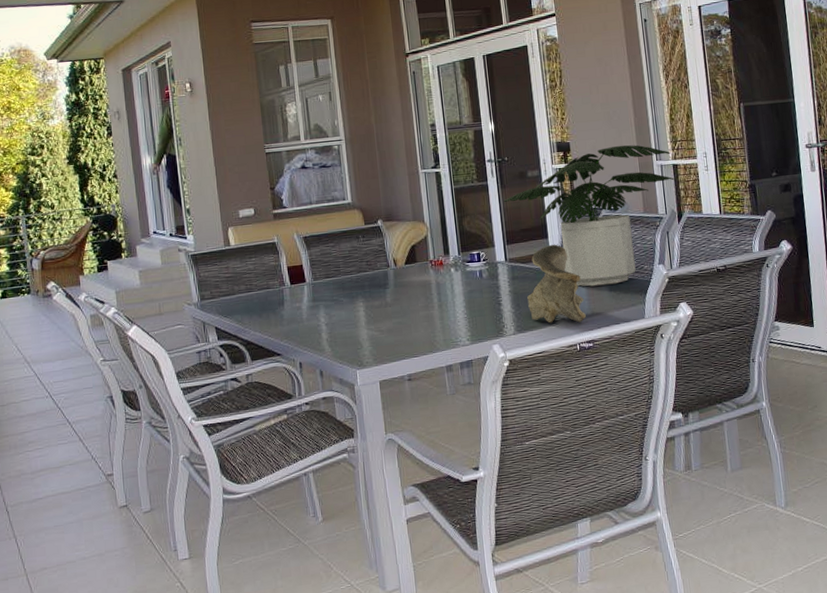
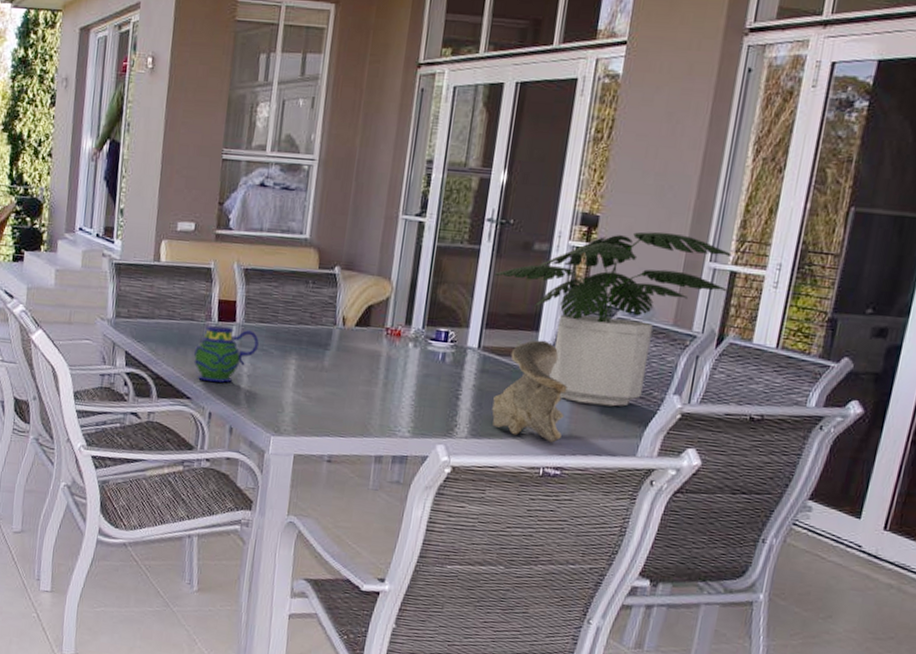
mug: none [275,286,329,337] -> present [193,325,259,383]

